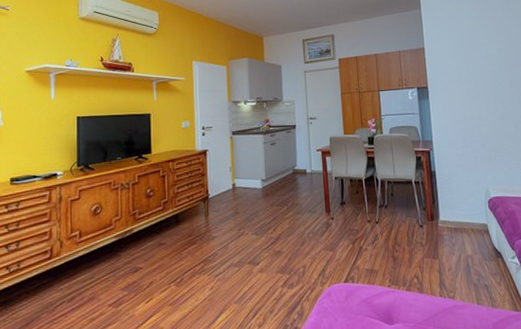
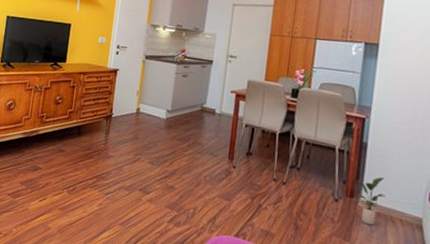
potted plant: none [435,197,457,241] -> present [356,177,386,226]

